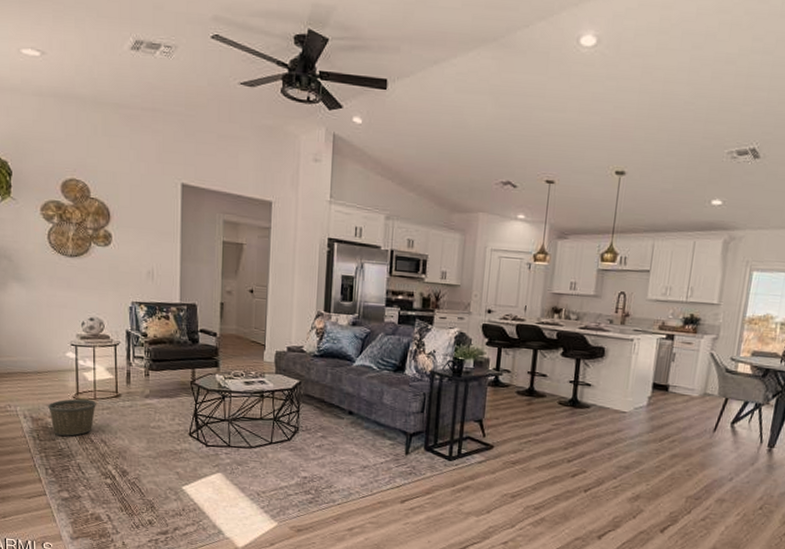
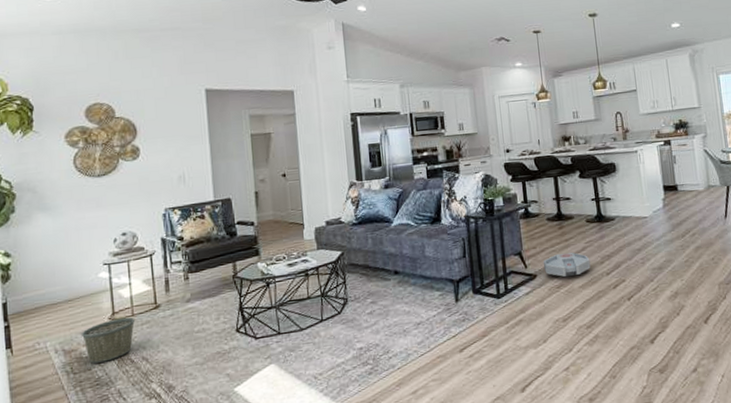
robot vacuum: none [502,429,553,455] -> present [543,252,591,277]

